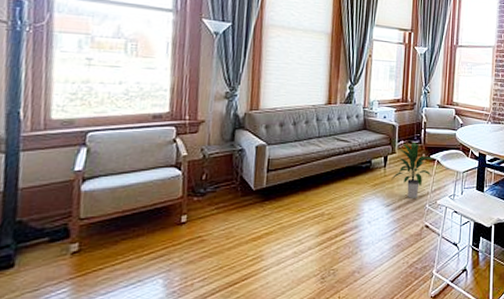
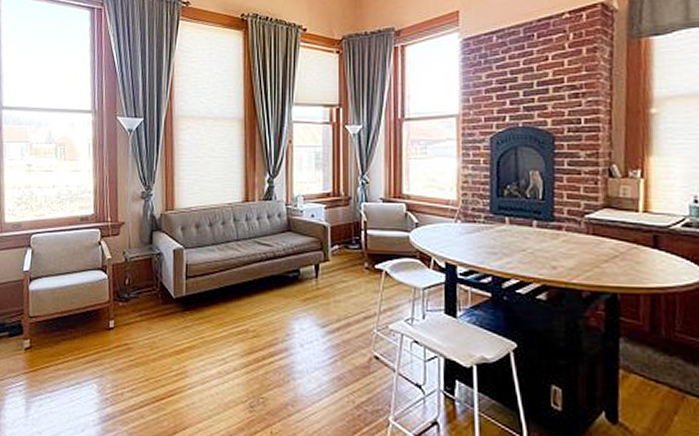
indoor plant: present [391,143,434,198] -> none [326,248,380,320]

